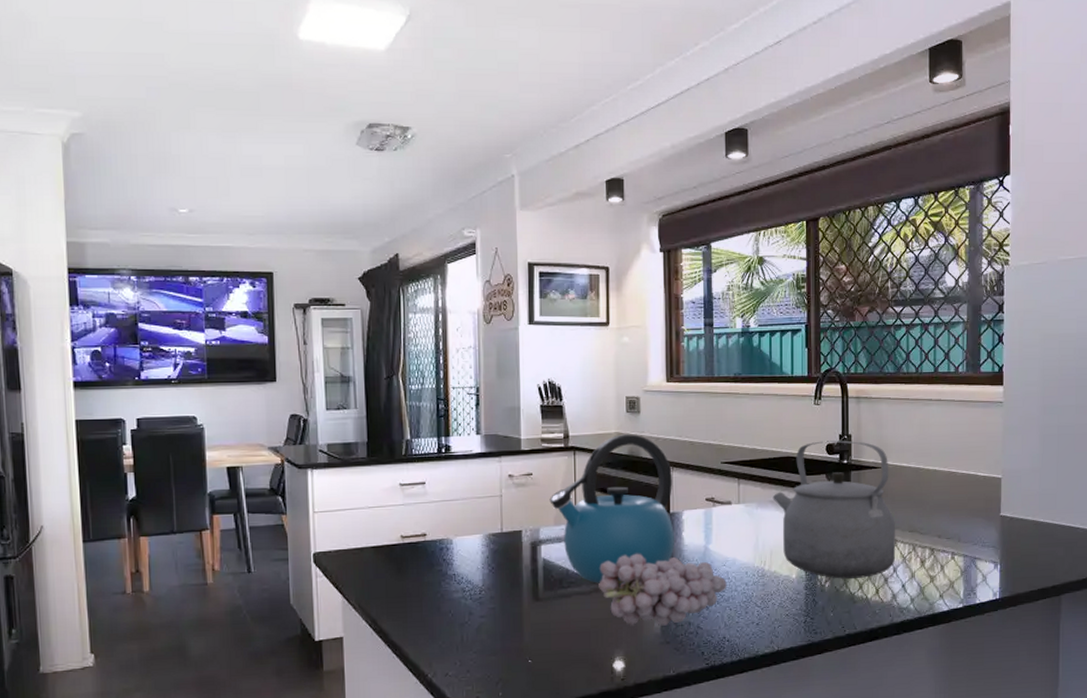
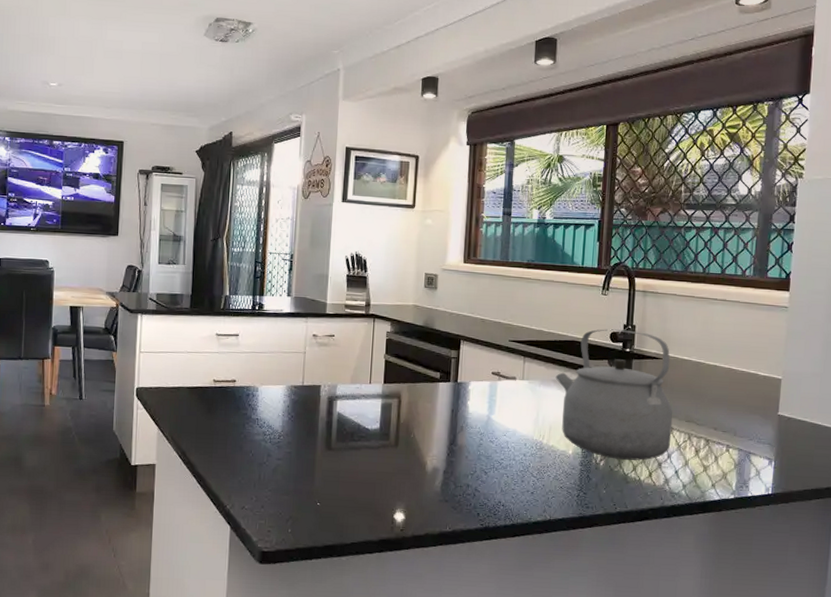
kettle: present [549,434,674,585] -> none [348,307,463,443]
fruit: present [599,553,726,626] -> none [386,416,506,485]

